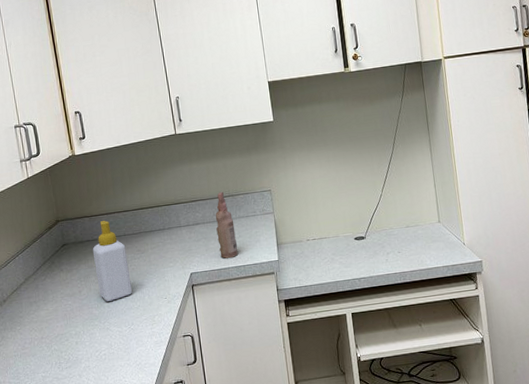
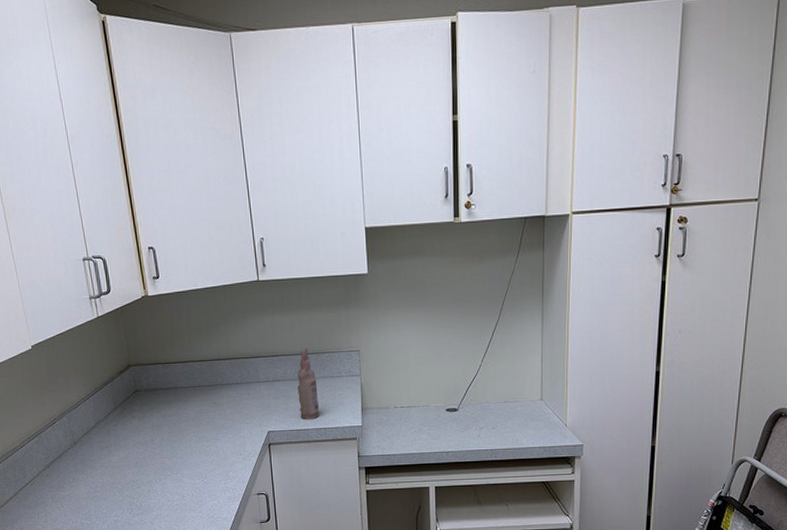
soap bottle: present [92,221,132,302] -> none [165,369,206,453]

